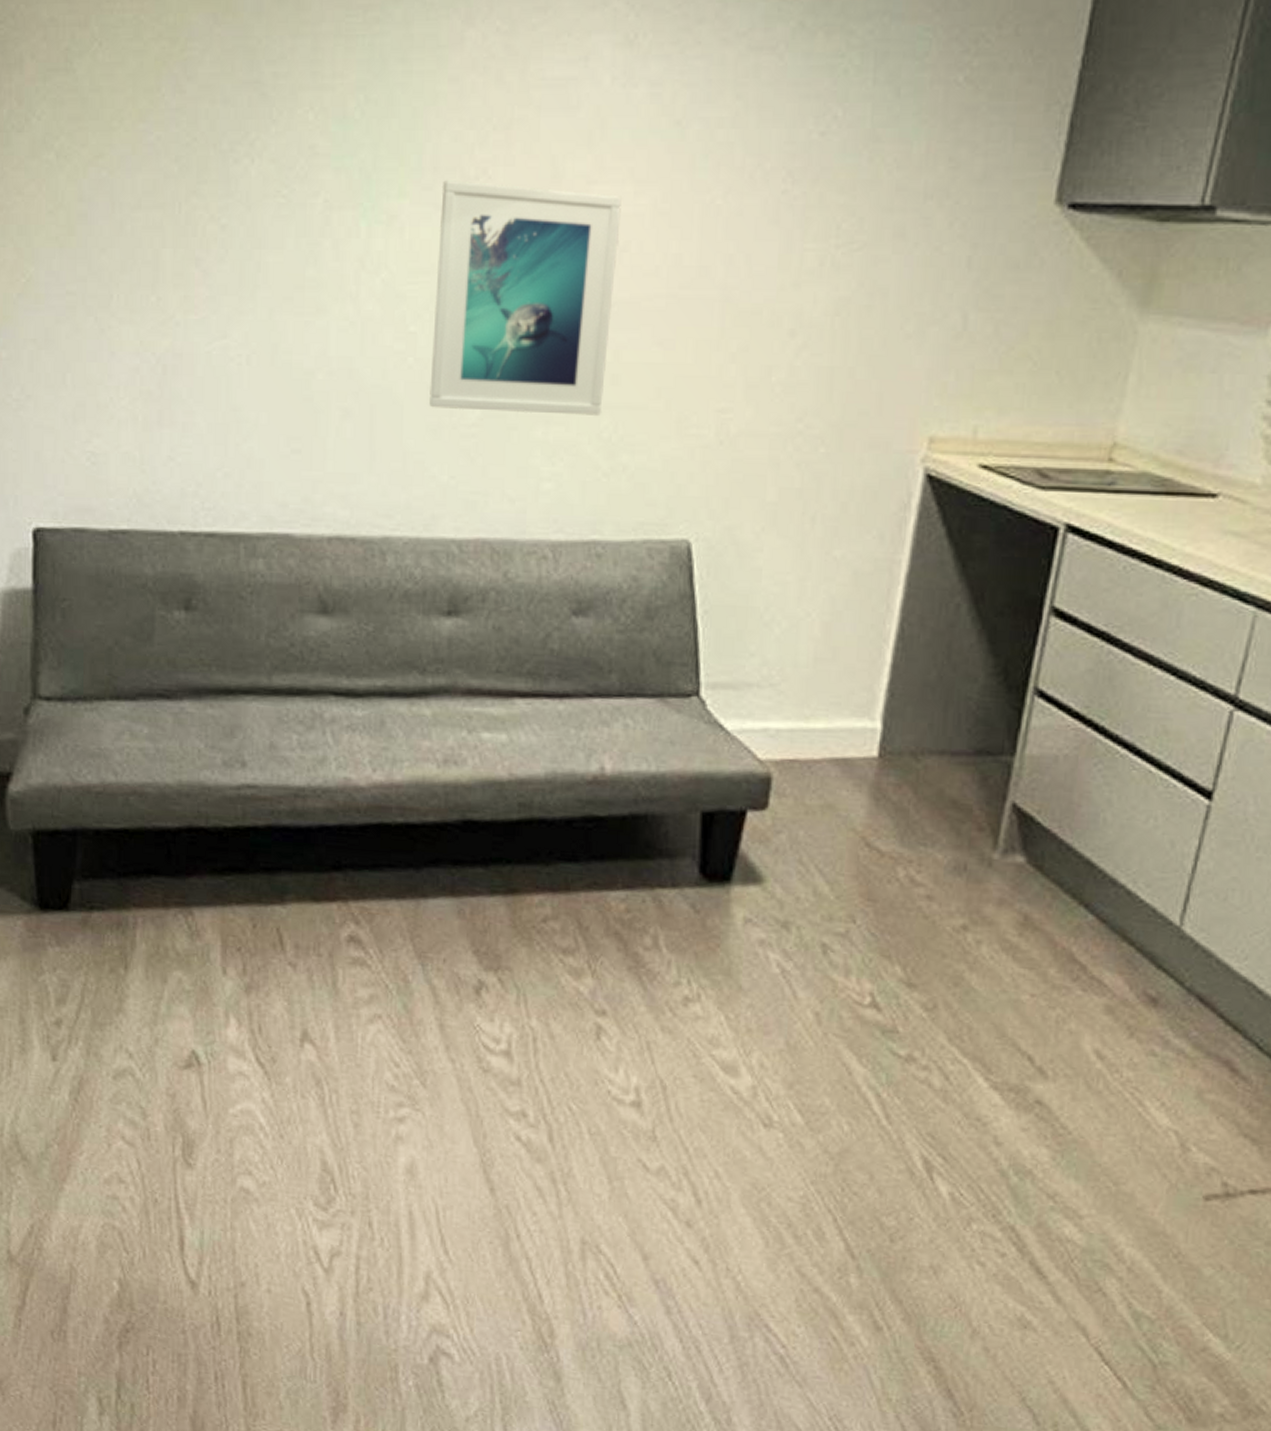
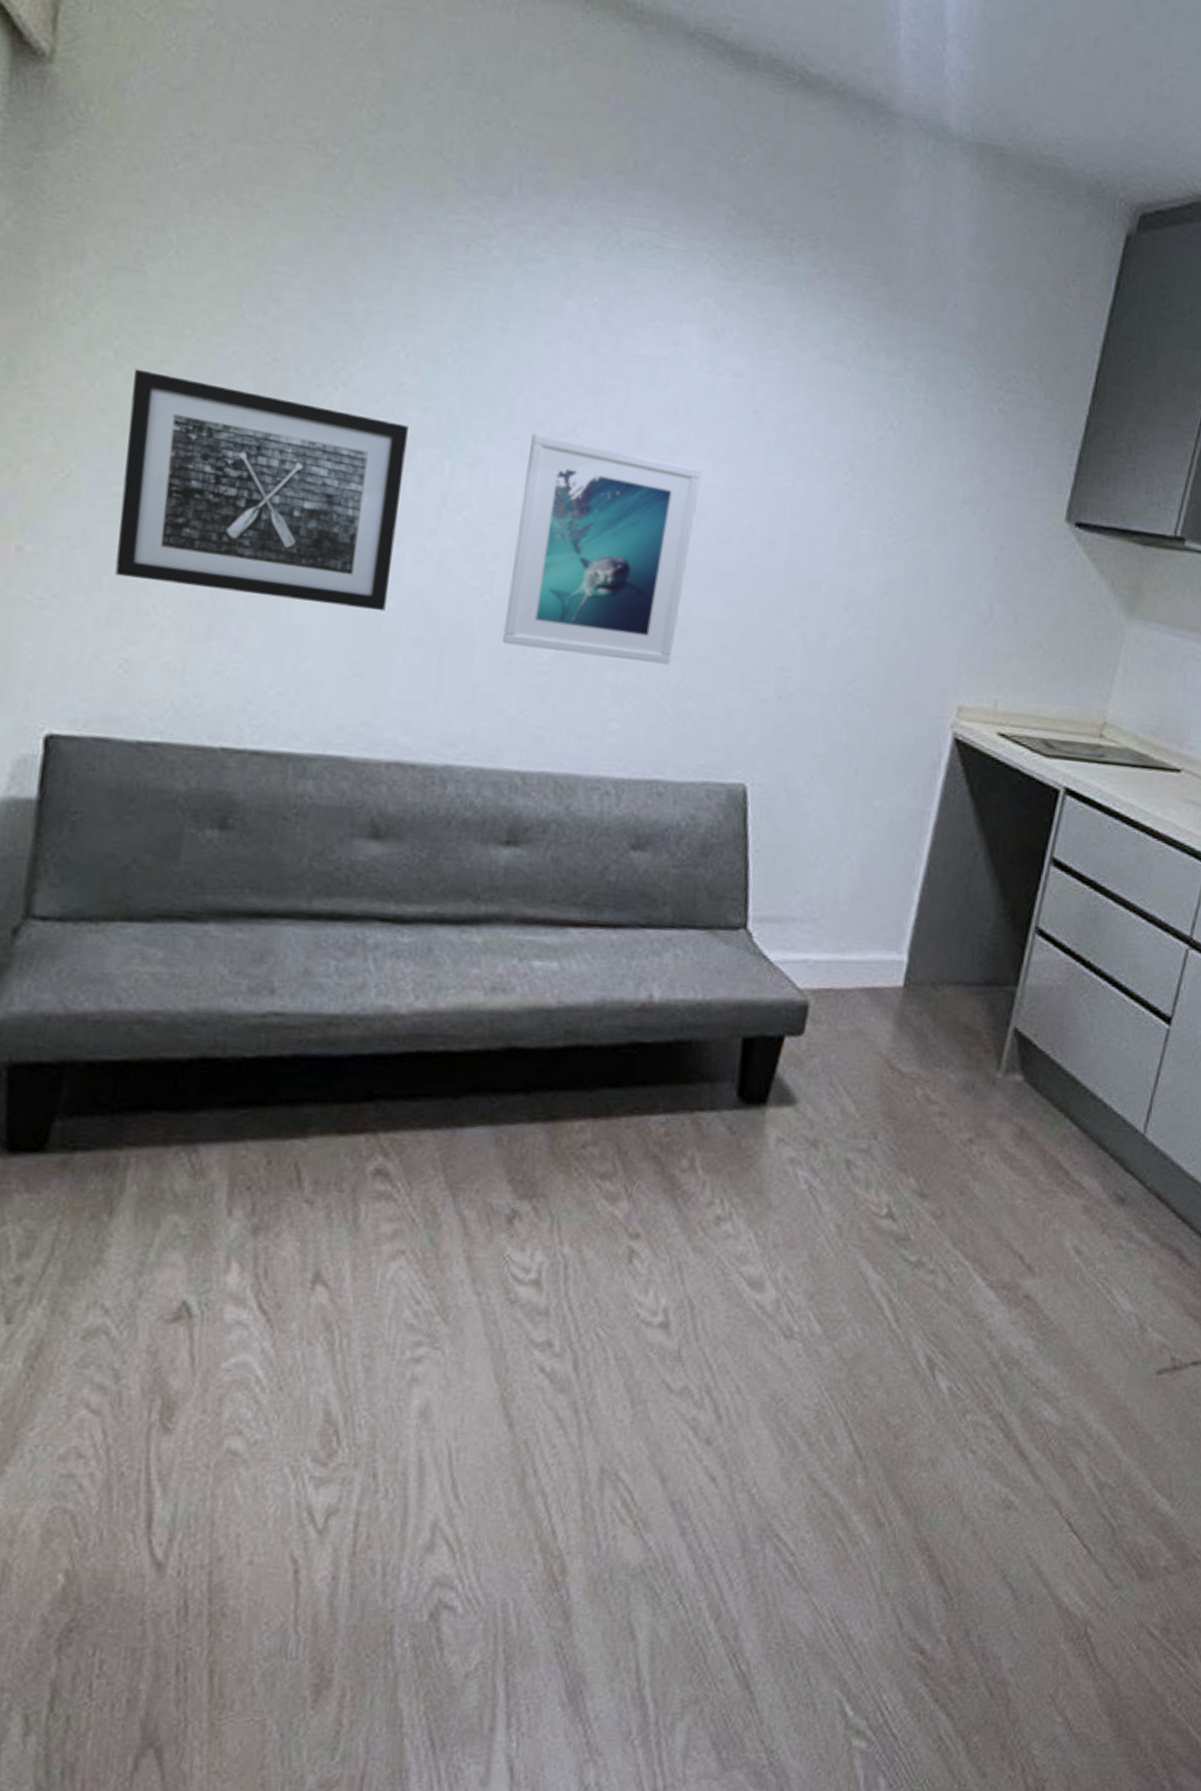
wall art: none [74,167,323,385] -> present [115,368,409,612]

